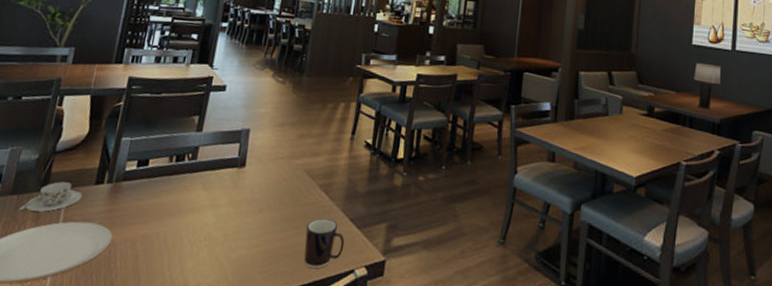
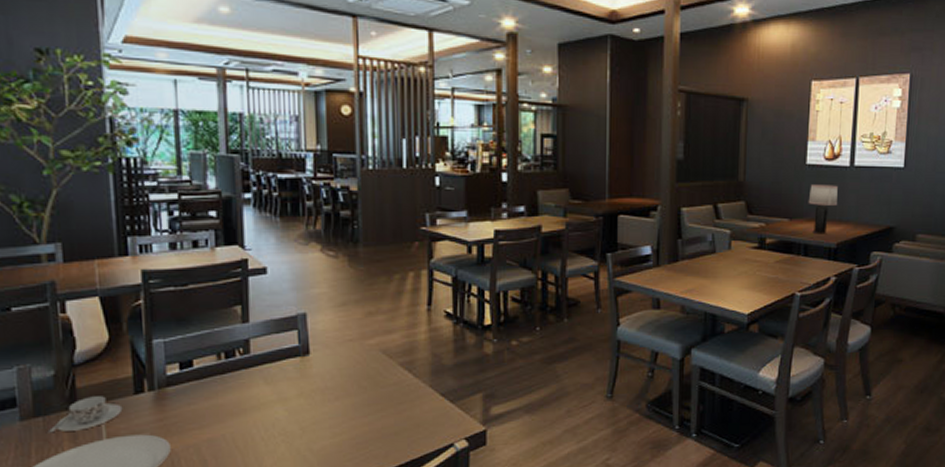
mug: present [303,218,345,269] -> none [392,397,439,448]

